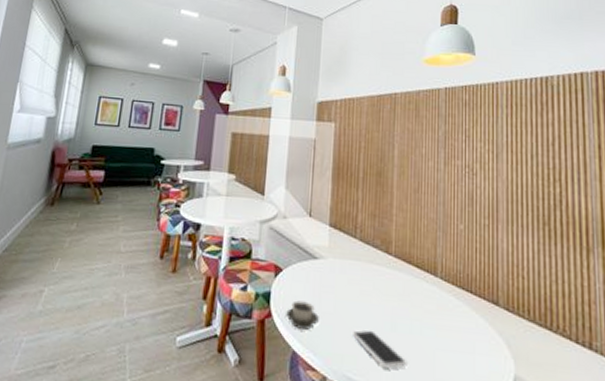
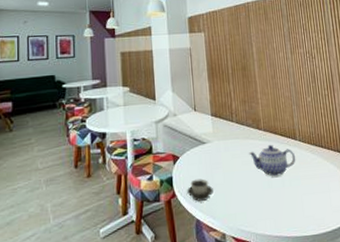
smartphone: present [351,330,407,368] -> none [240,190,284,216]
teapot: none [371,275,433,319] -> present [249,144,296,177]

